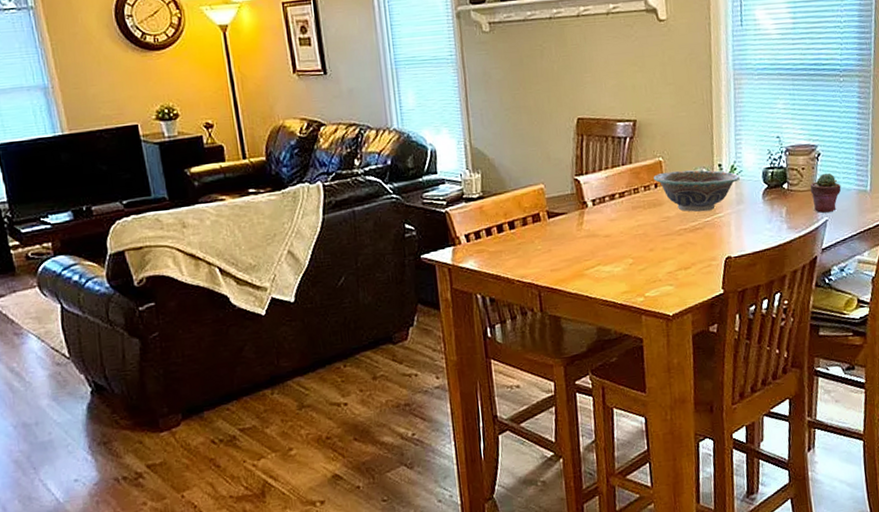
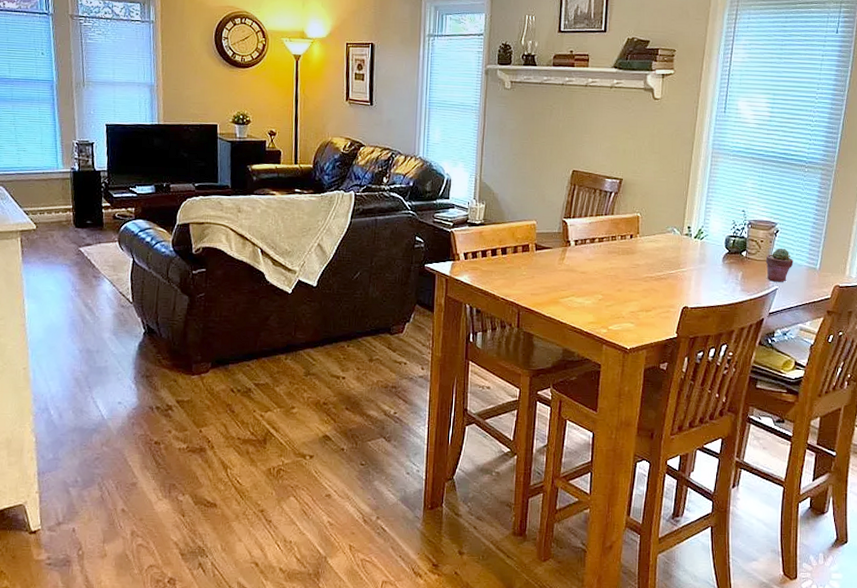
decorative bowl: present [654,170,741,212] -> none [630,226,706,265]

